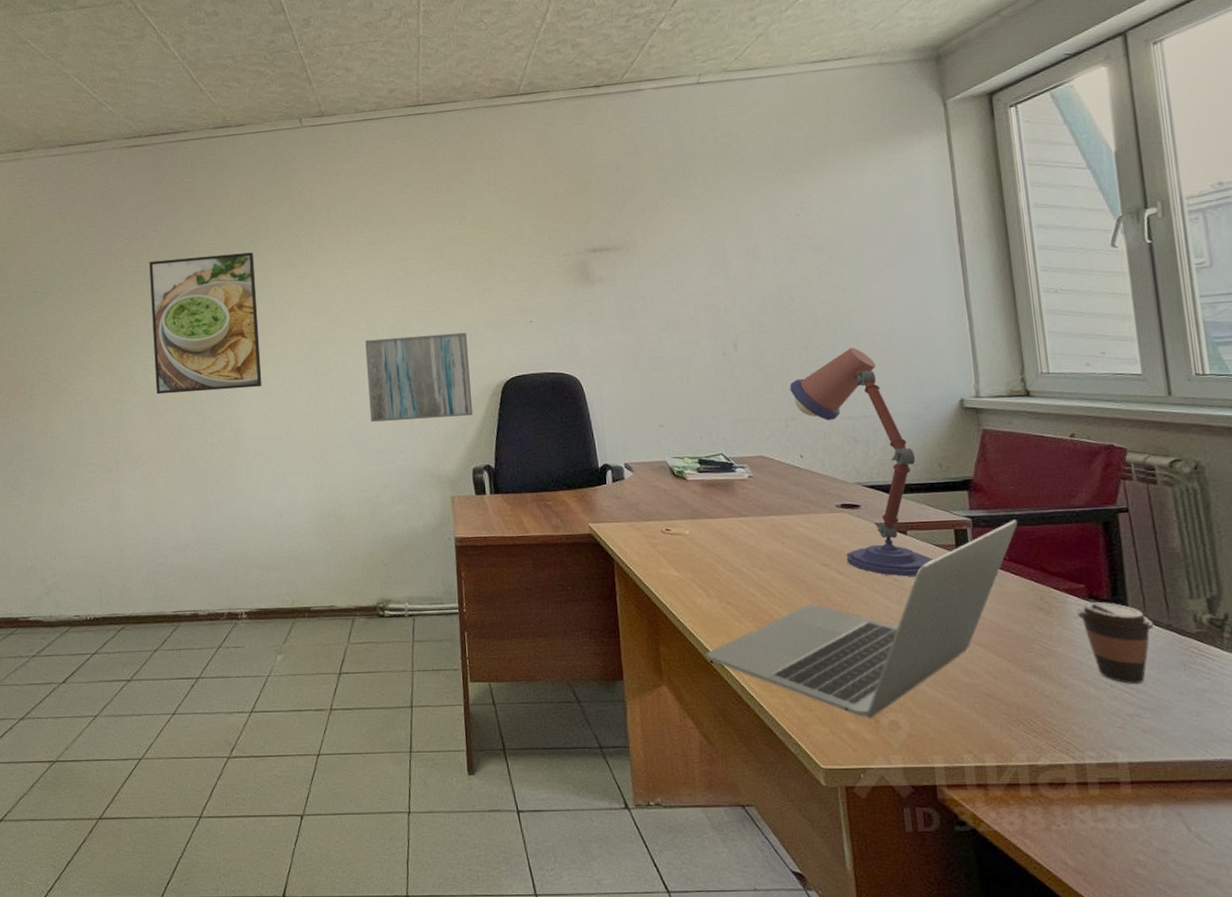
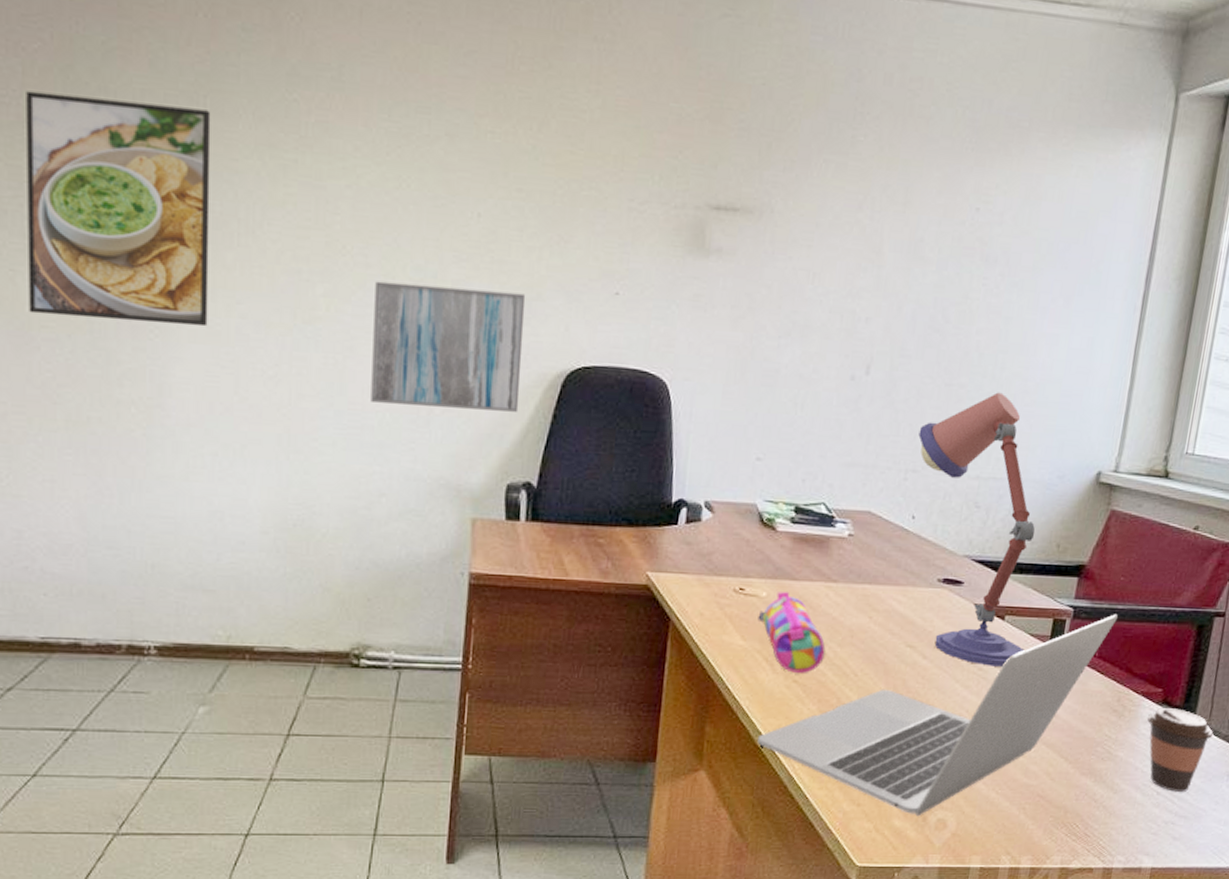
pencil case: none [686,529,750,596] -> present [757,592,826,673]

